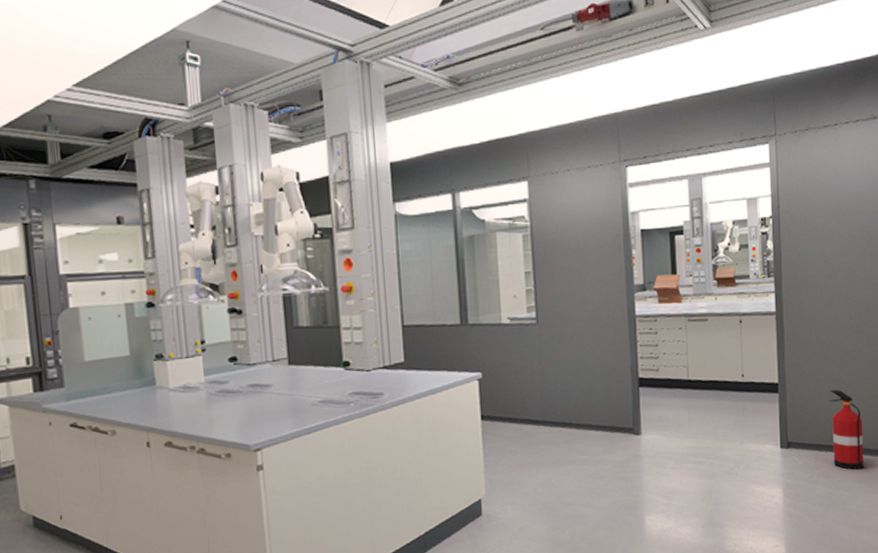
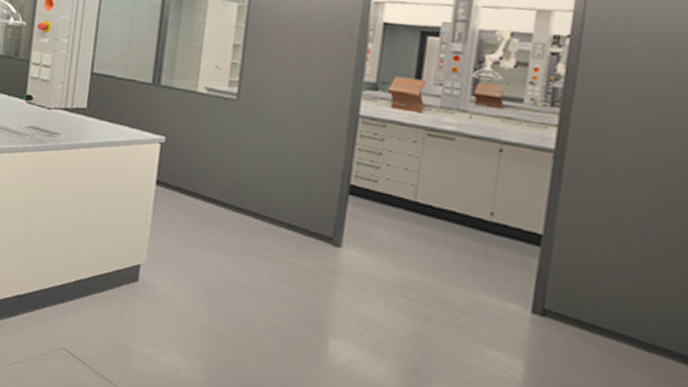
fire extinguisher: present [829,390,864,470] -> none [610,262,668,373]

